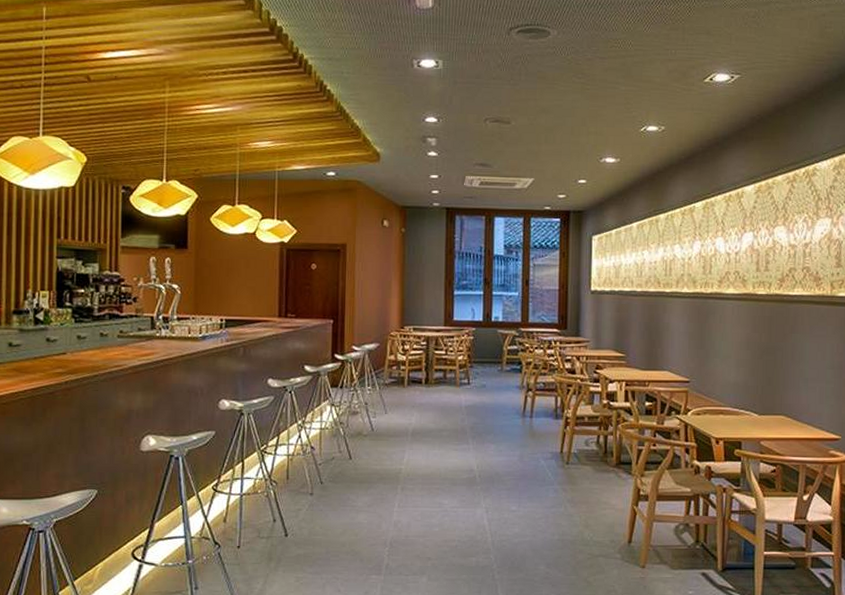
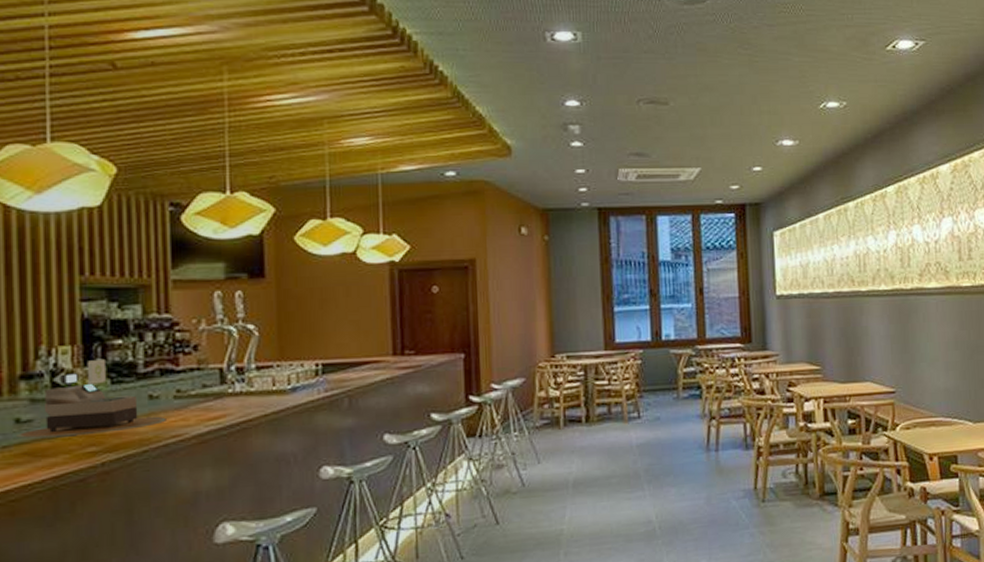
cash register: none [8,303,112,360] -> present [15,360,166,440]

